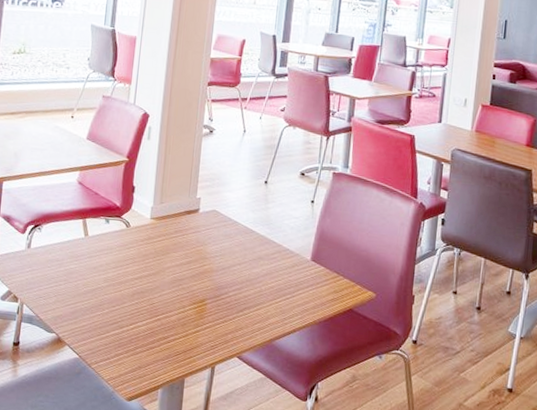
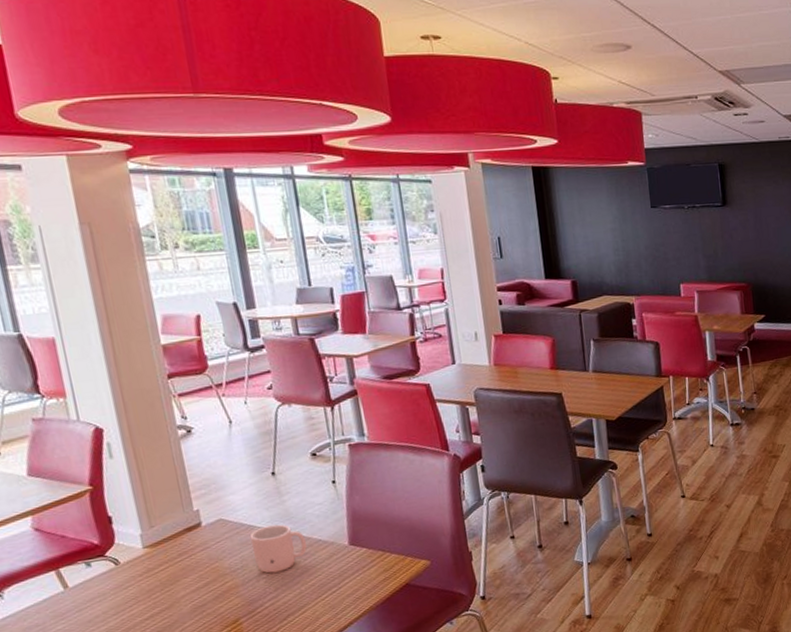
mug: none [232,225,277,268] -> present [249,524,307,574]

